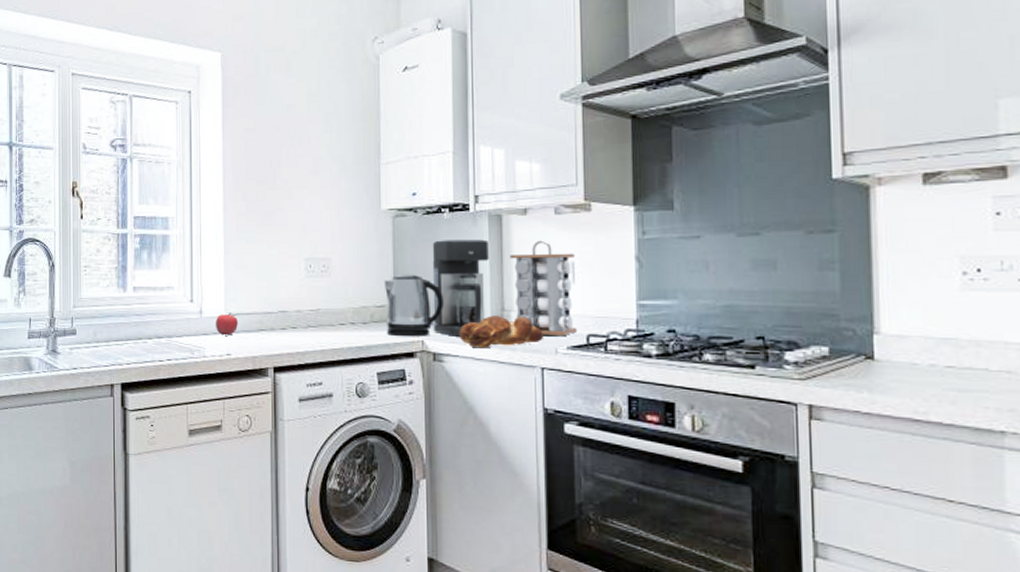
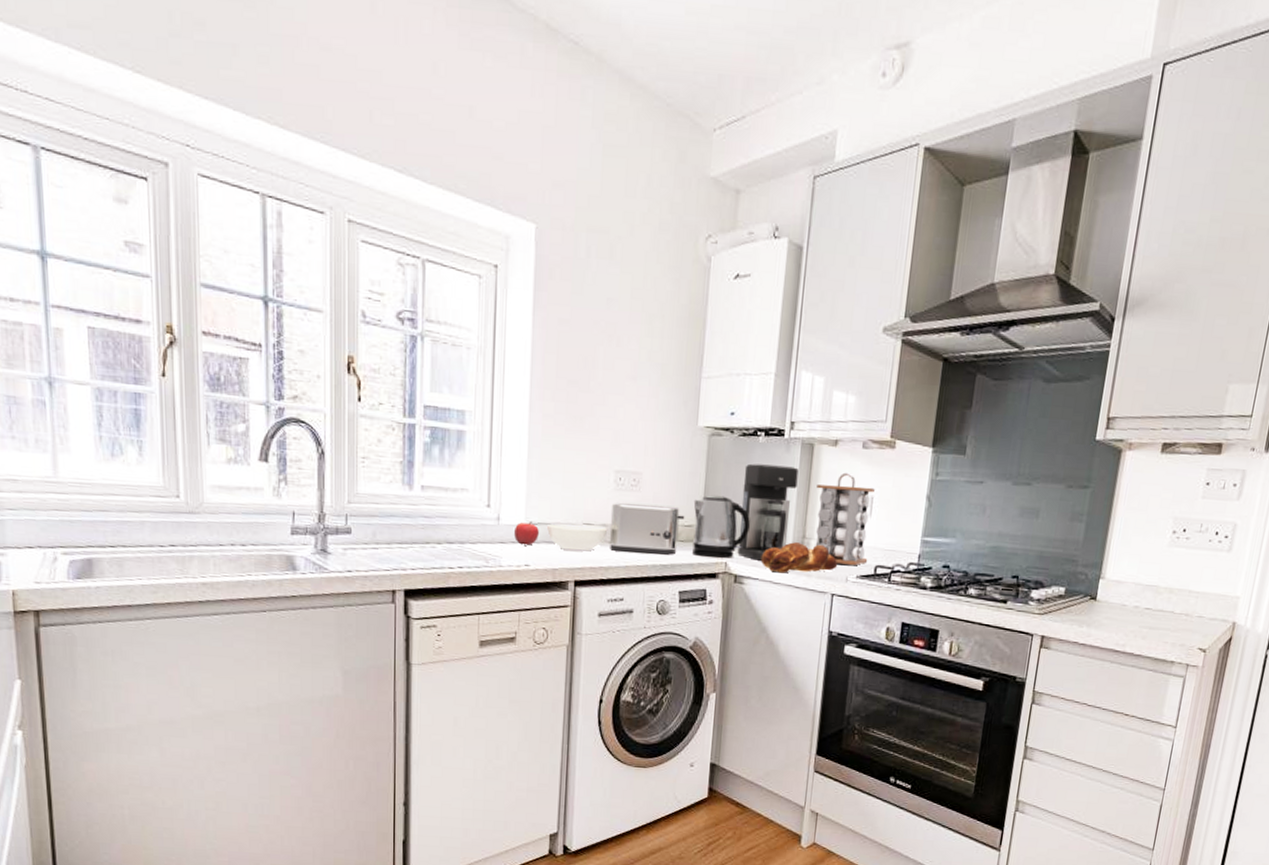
bowl: none [244,312,302,338] -> present [546,523,608,552]
toaster: none [303,288,377,337] -> present [609,502,685,555]

